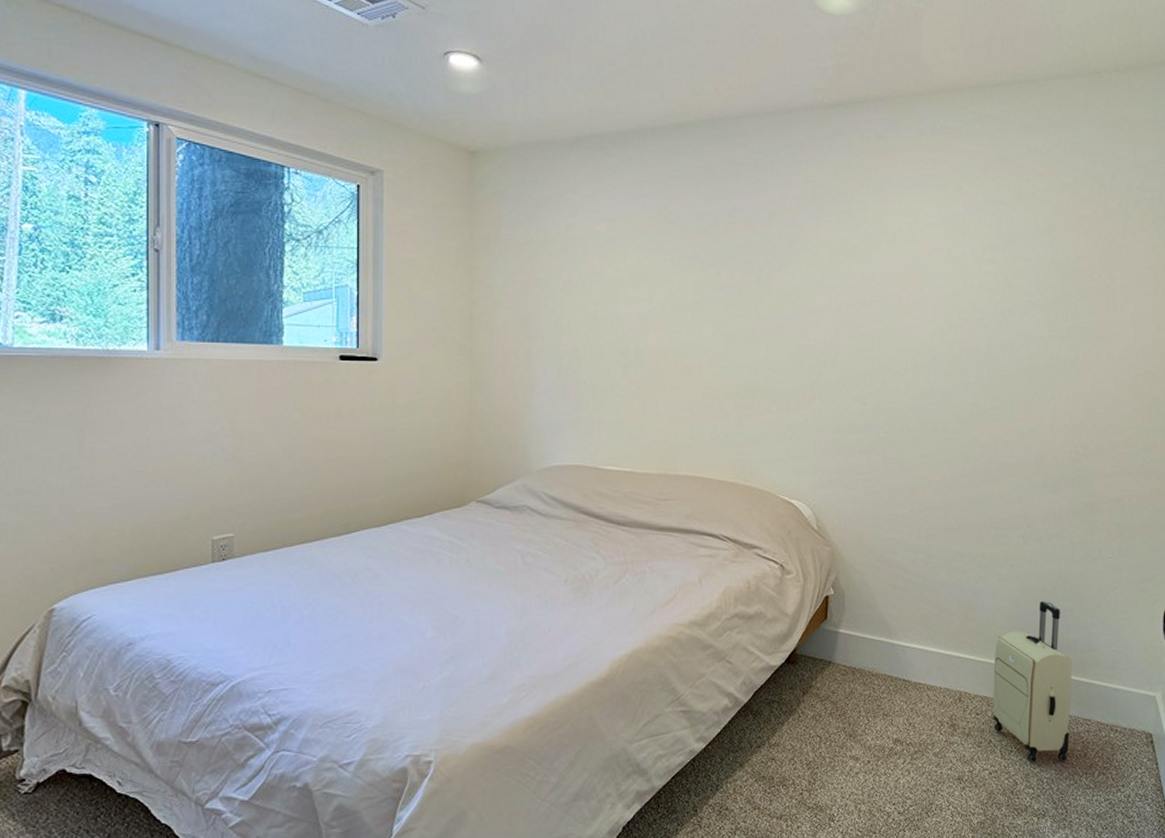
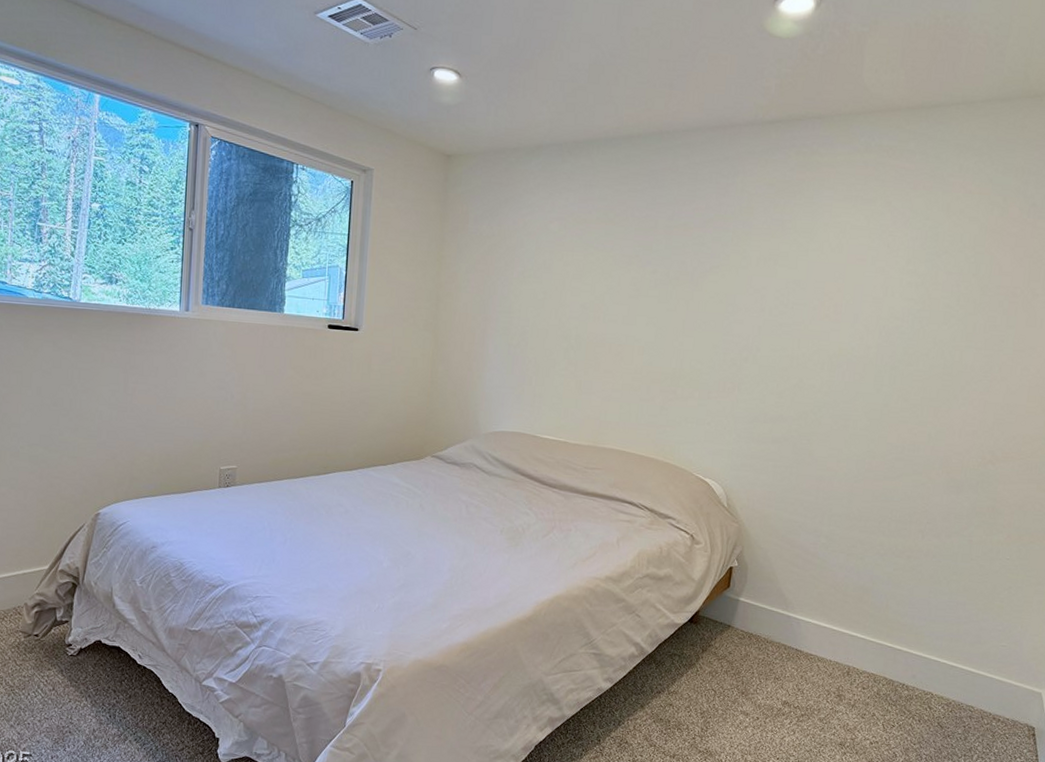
suitcase: present [993,601,1072,763] -> none [878,592,961,743]

